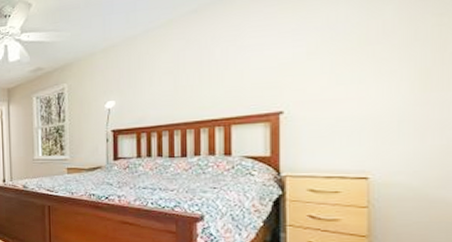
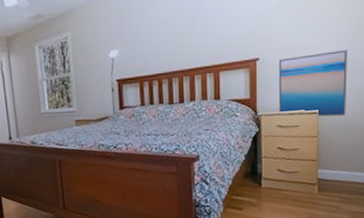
wall art: none [310,103,414,185] -> present [278,50,348,117]

